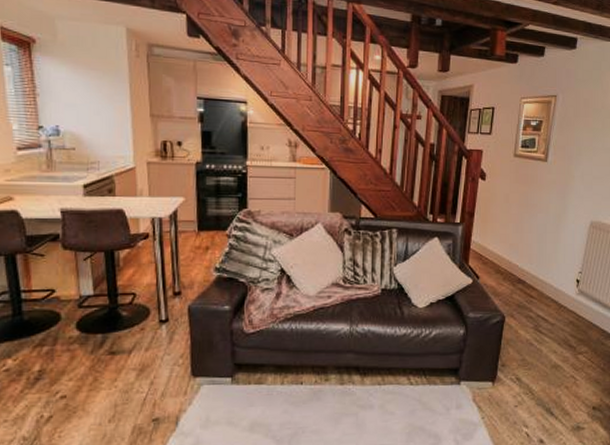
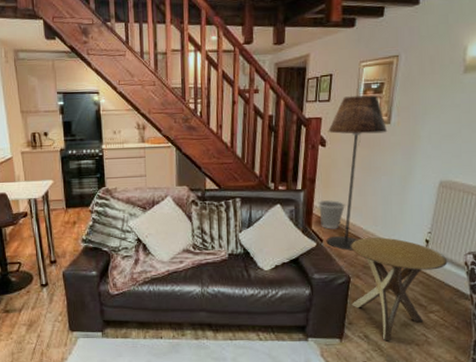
wastebasket: none [477,235,503,266] -> present [319,200,346,229]
floor lamp: none [482,131,545,289] -> present [326,95,388,251]
side table: none [505,276,596,384] -> present [351,237,448,342]

